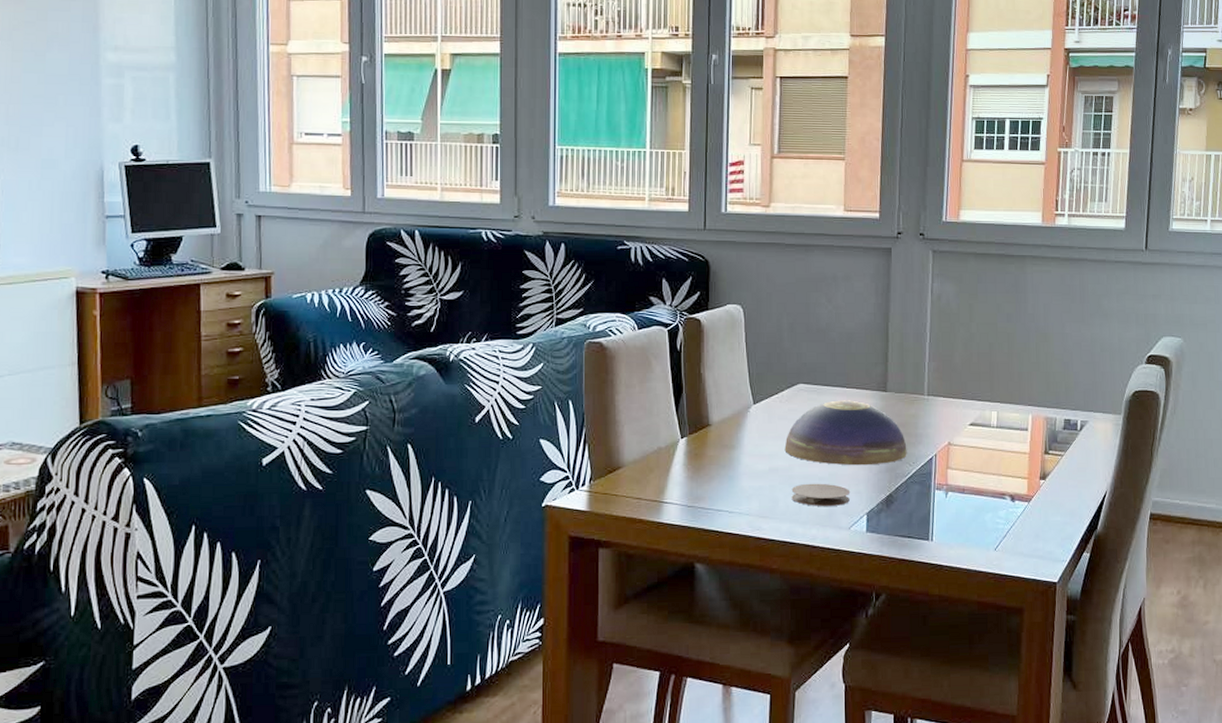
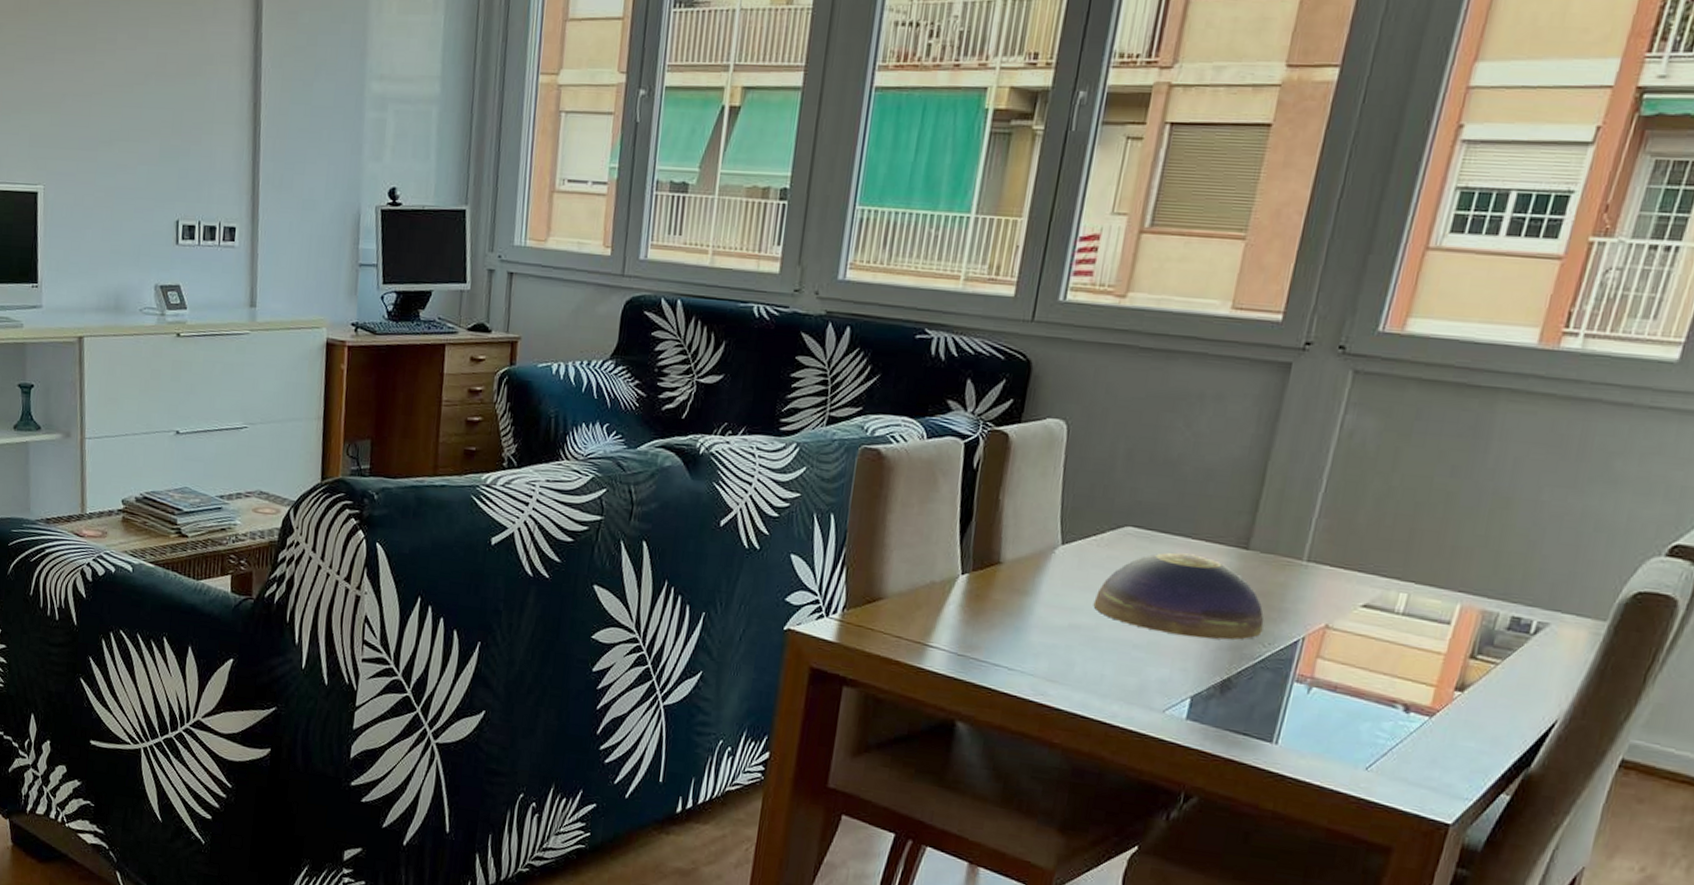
coaster: present [791,483,851,506] -> none [1092,649,1174,683]

